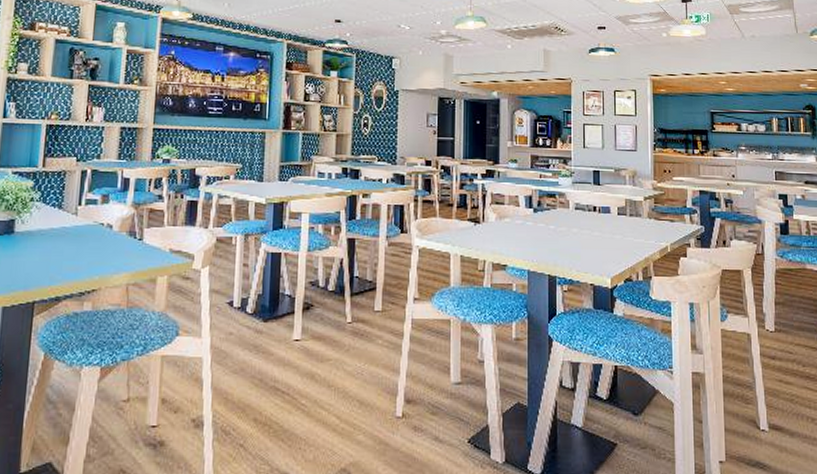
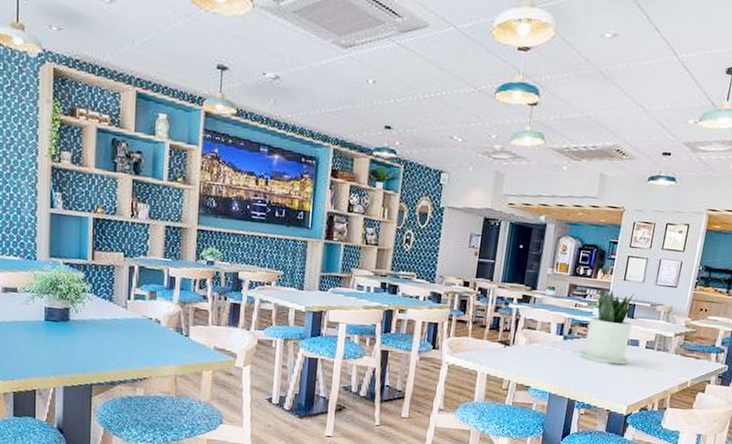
planter: none [552,158,604,234] -> present [579,289,638,365]

